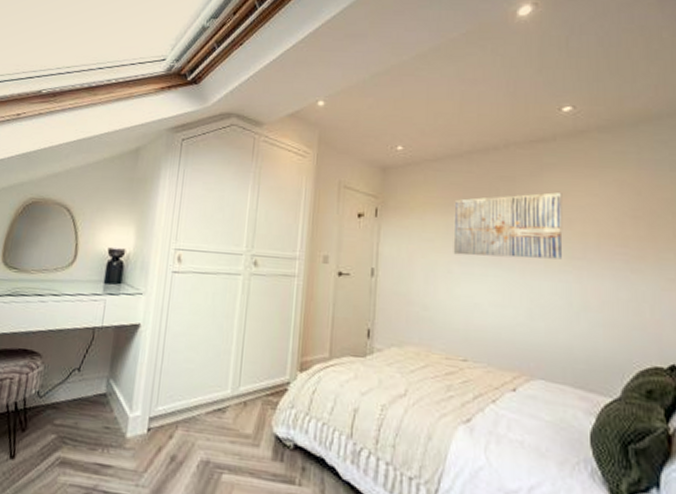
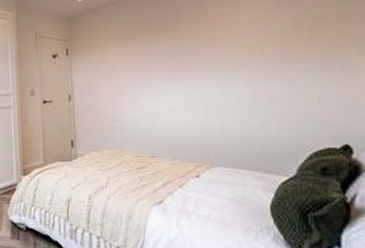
wall art: present [453,192,563,260] -> none [130,14,230,76]

